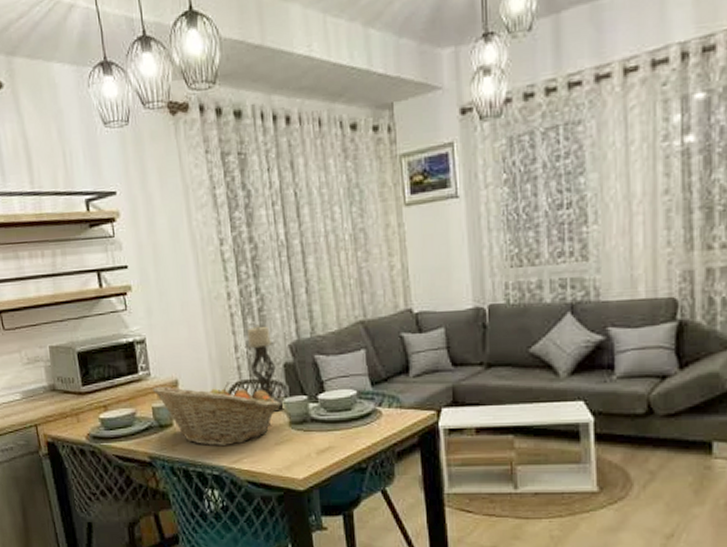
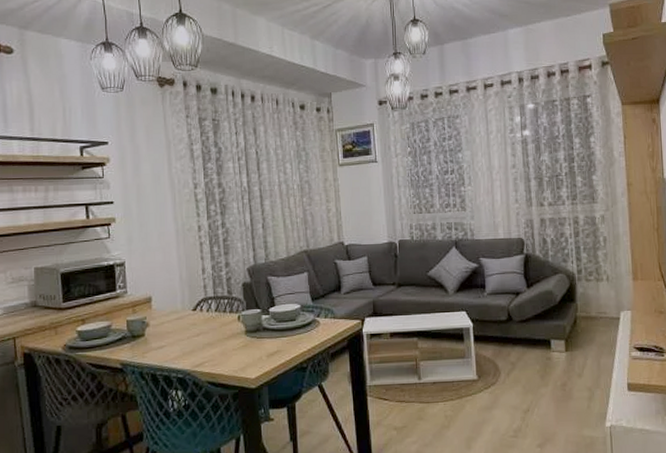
fruit basket: present [152,382,280,447] -> none [127,298,238,353]
candle holder: present [244,324,287,412] -> none [211,252,244,323]

